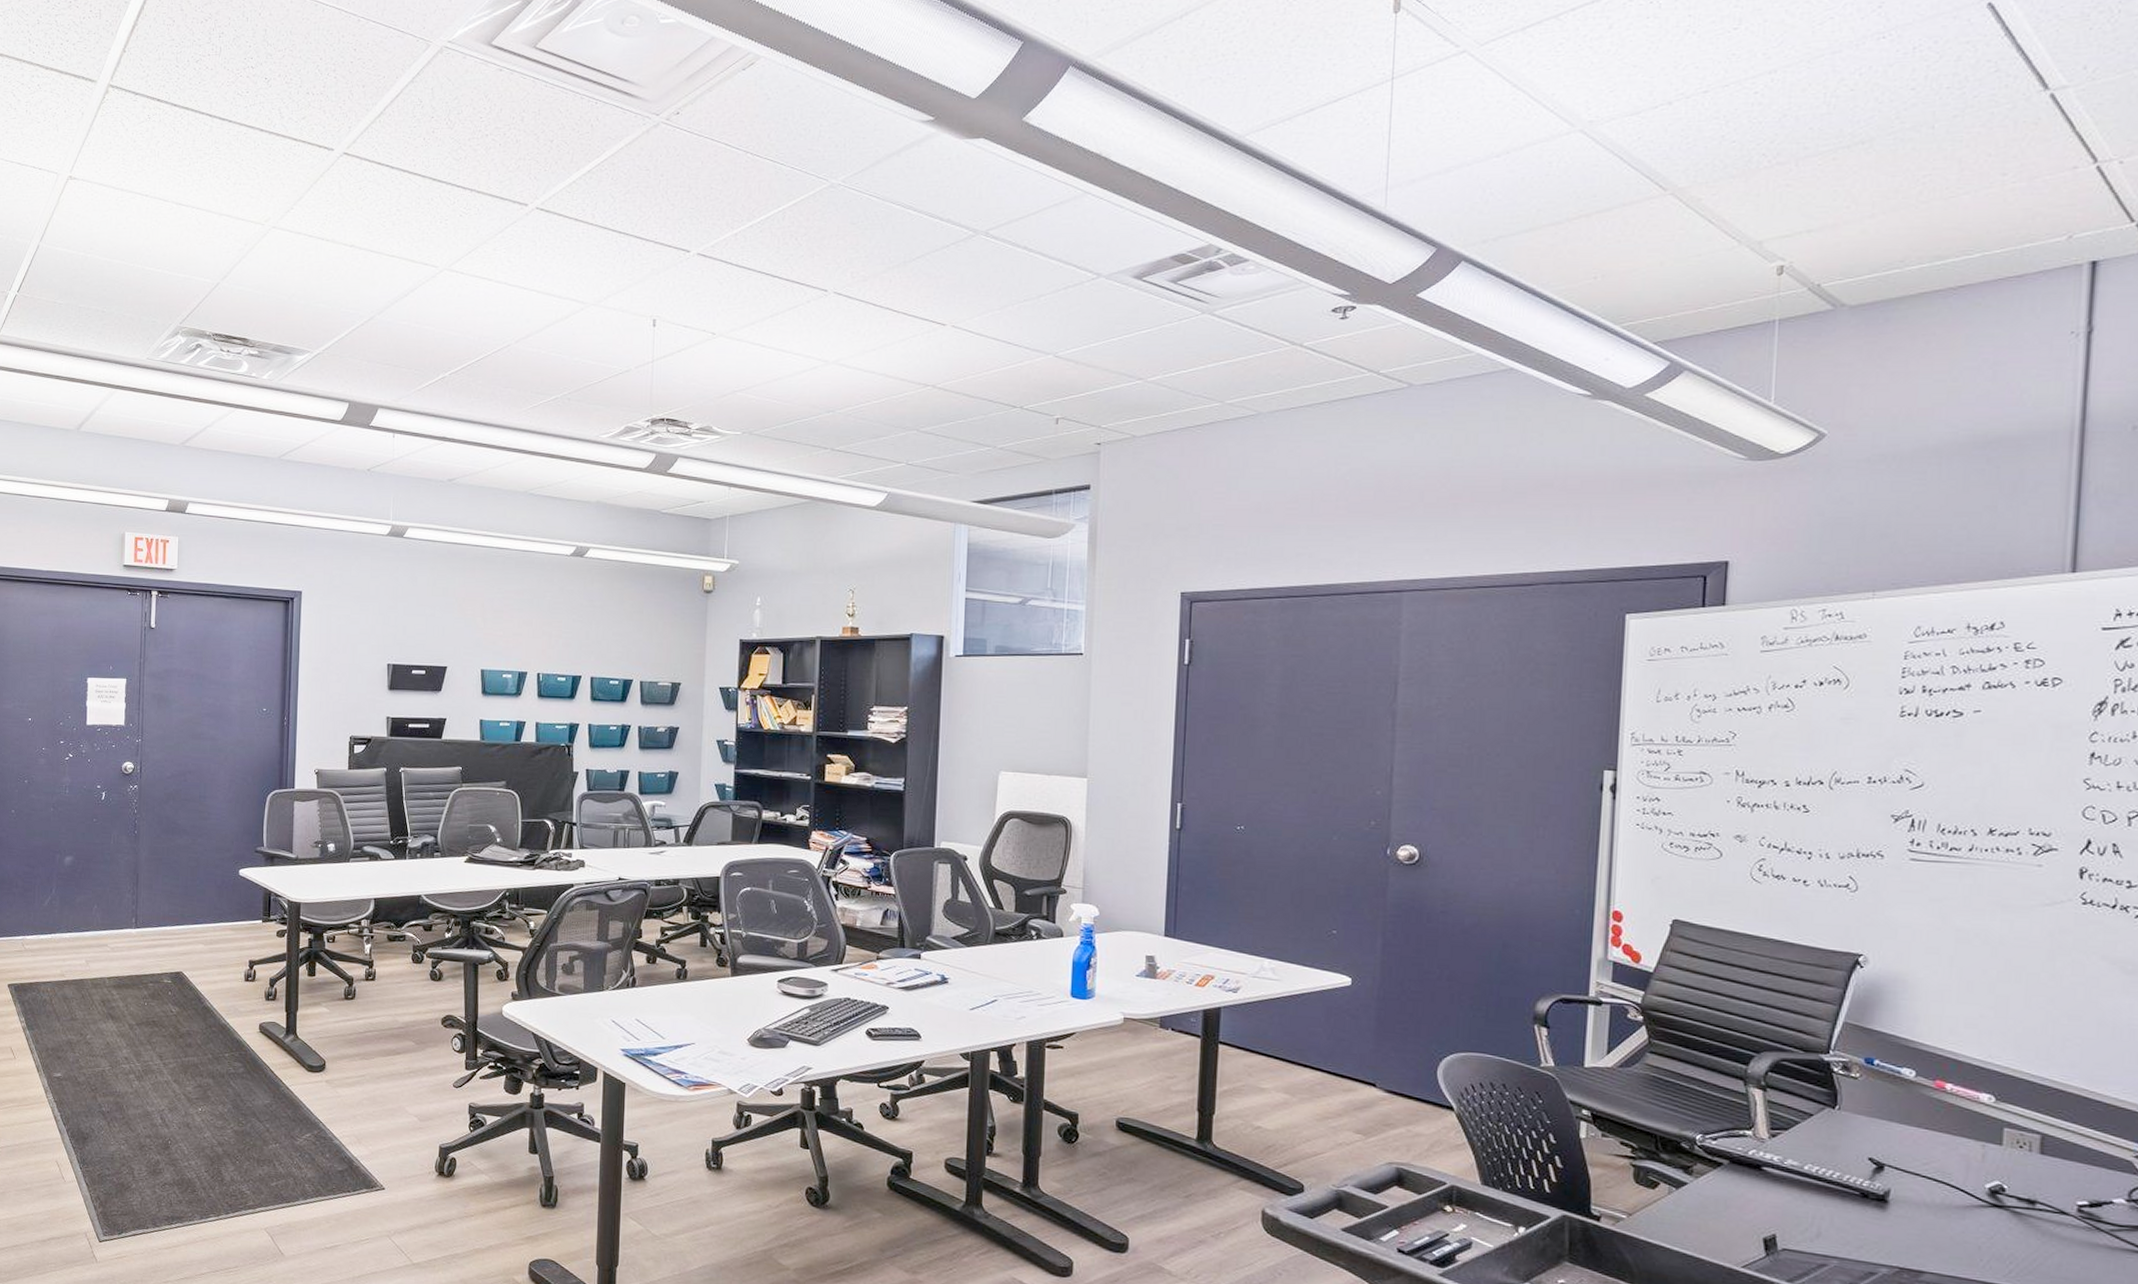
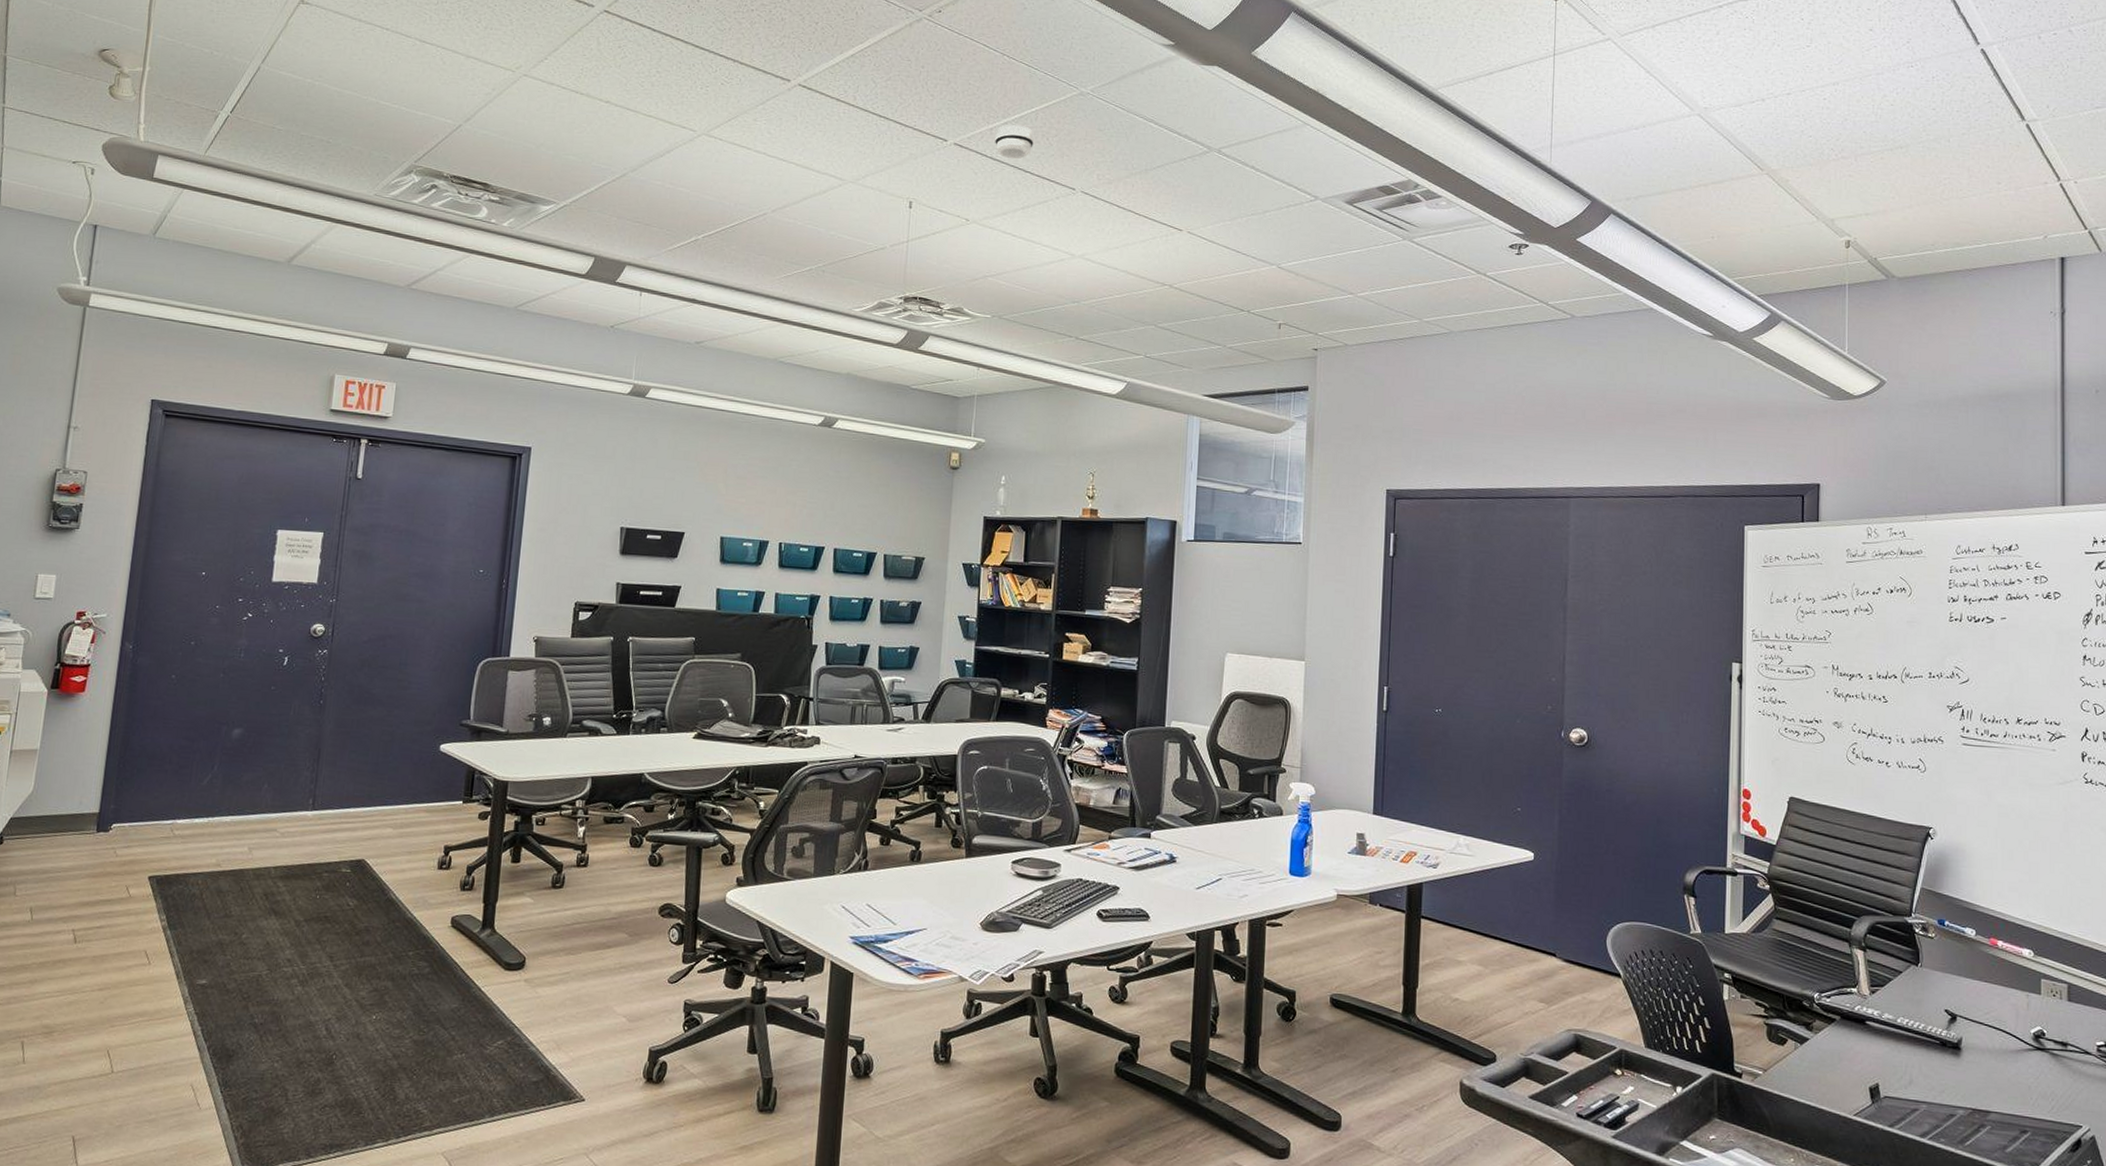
smoke detector: none [740,226,782,265] -> present [995,124,1034,160]

